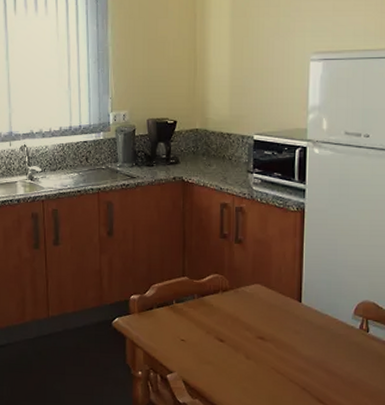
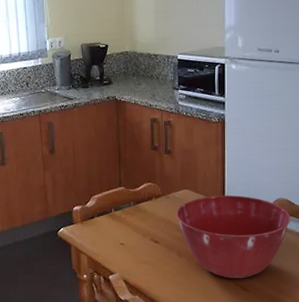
mixing bowl: none [245,292,378,390] -> present [176,195,291,279]

